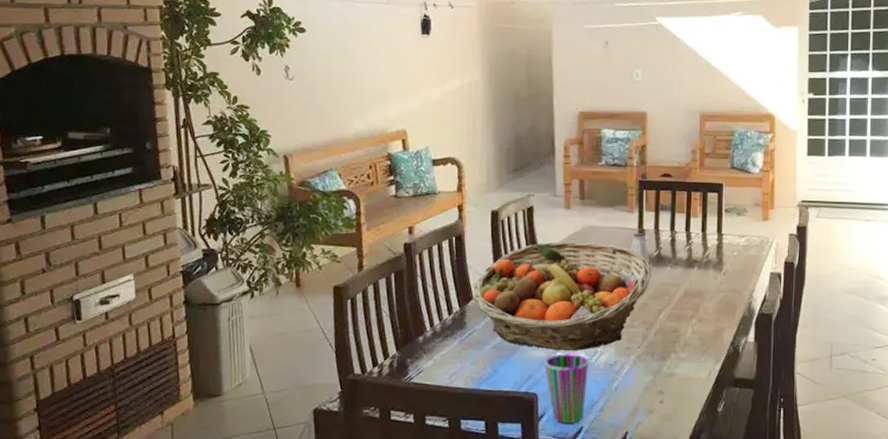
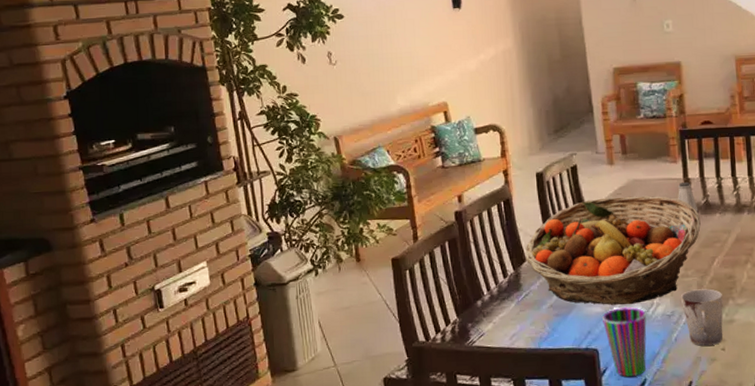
cup: none [625,340,665,397] -> present [681,289,723,346]

